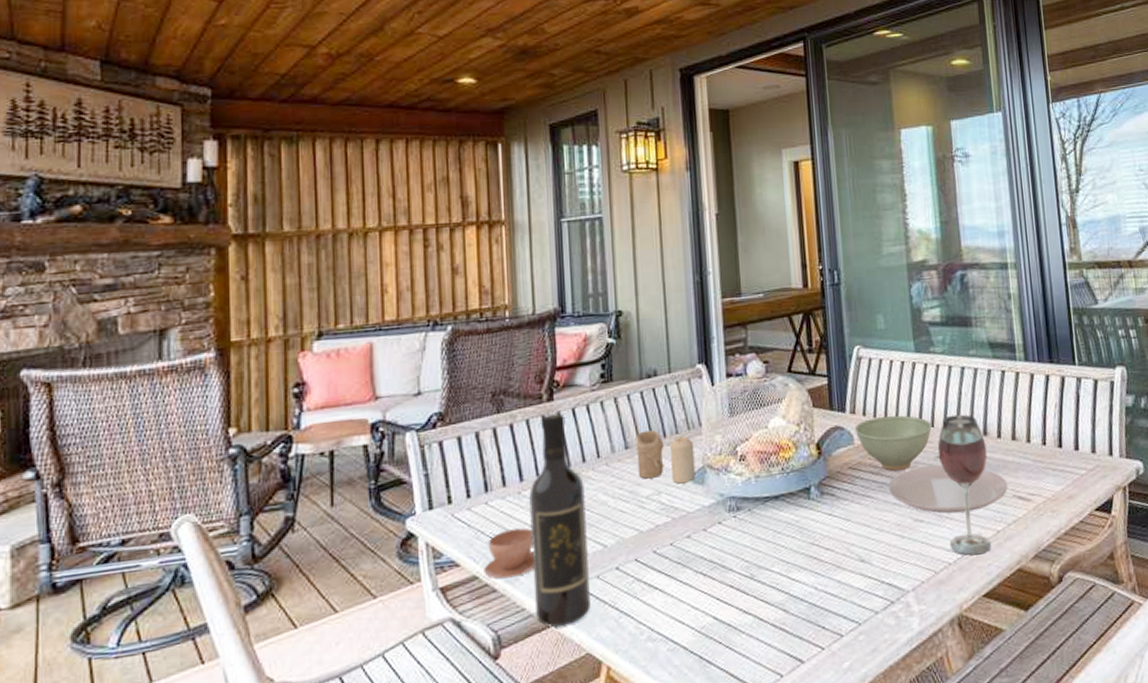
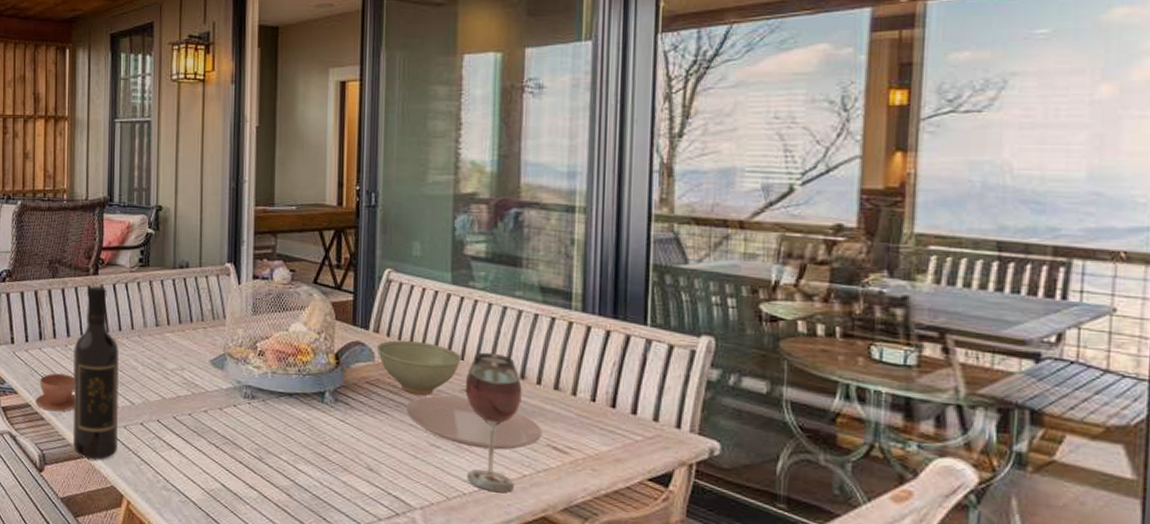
candle: present [636,430,664,479] -> none [165,313,191,356]
candle: present [670,436,696,484] -> none [195,324,217,366]

